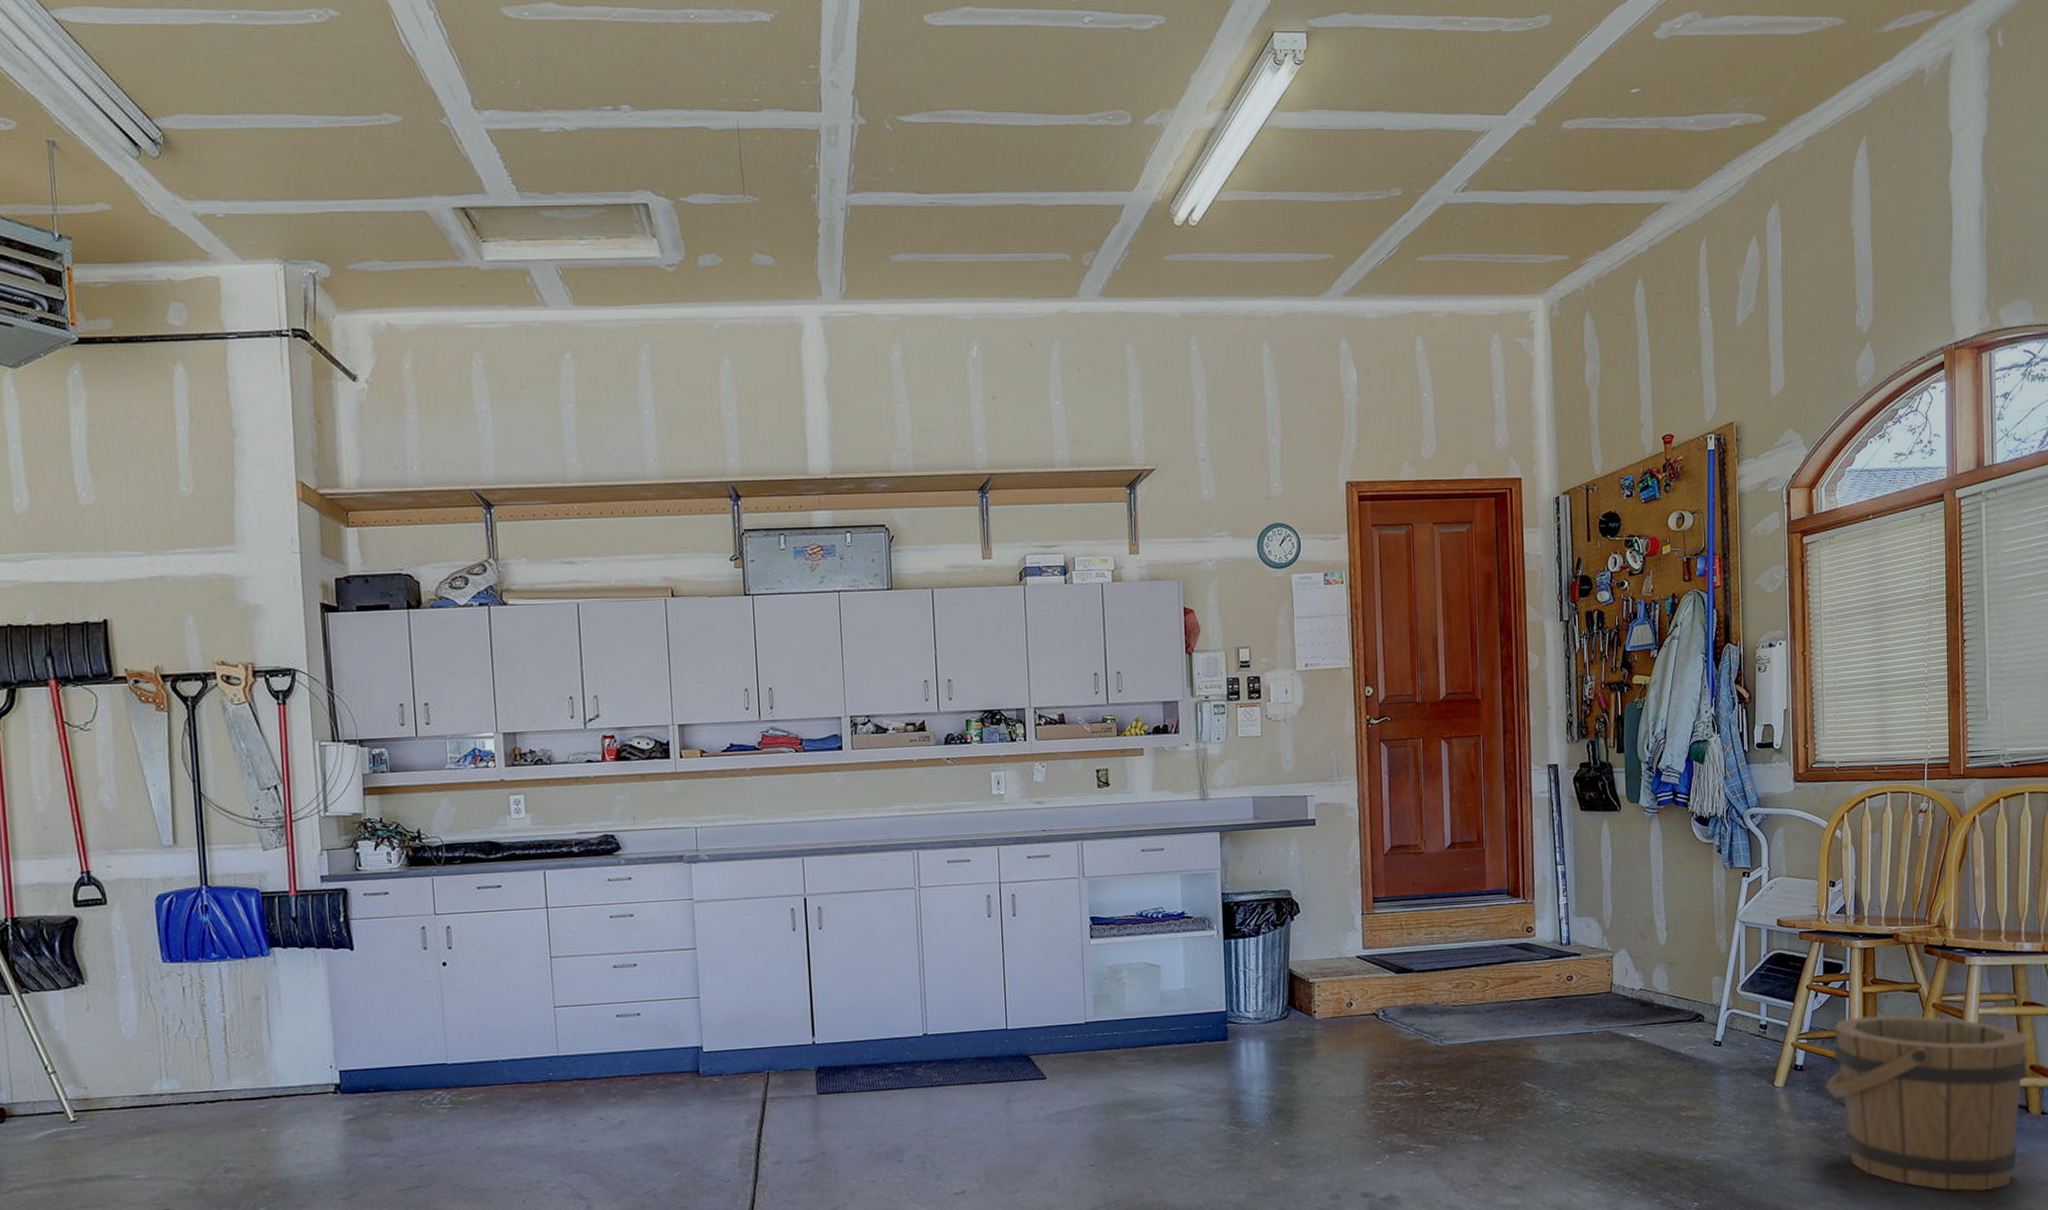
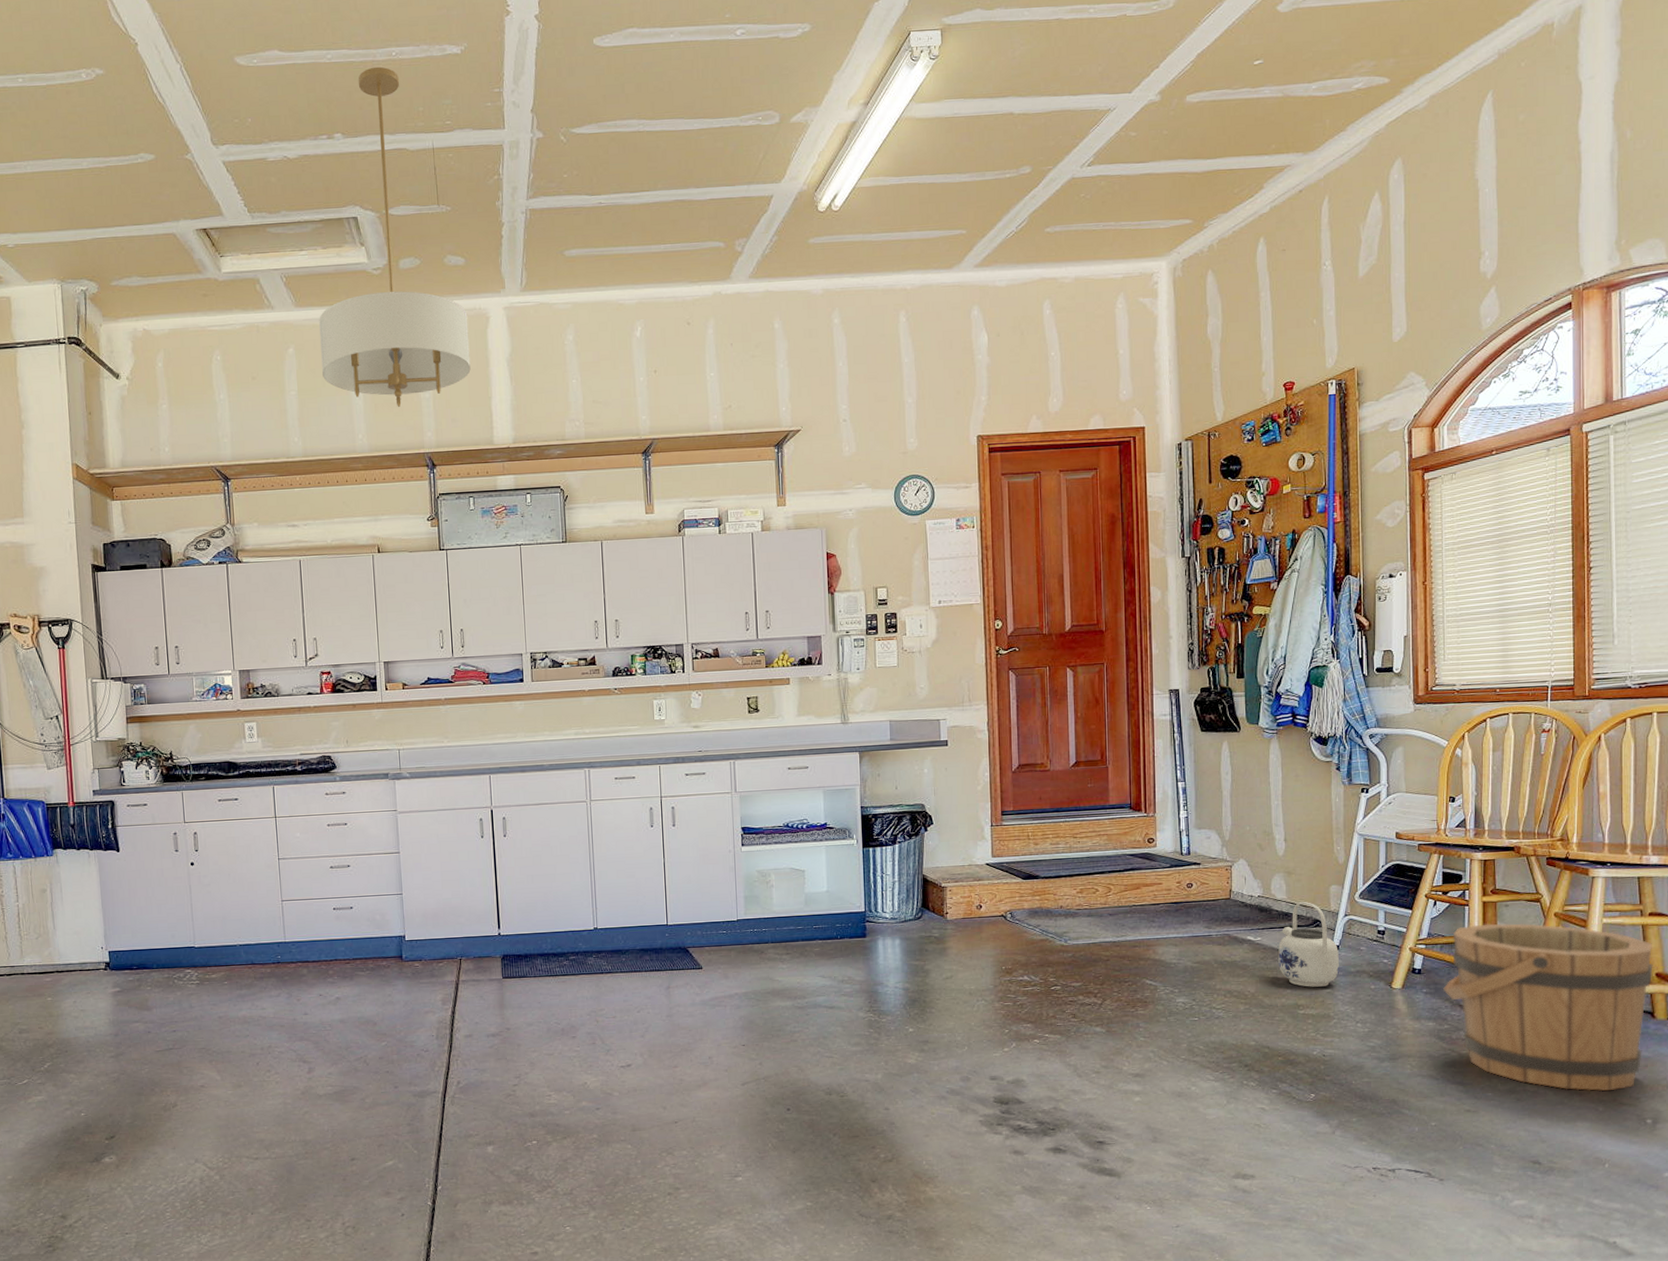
light fixture: none [602,30,782,427] -> present [319,66,471,407]
teapot: none [1660,994,1722,1087] -> present [1278,901,1340,987]

